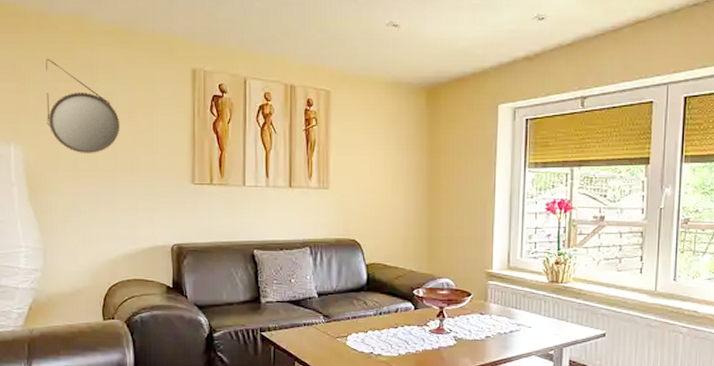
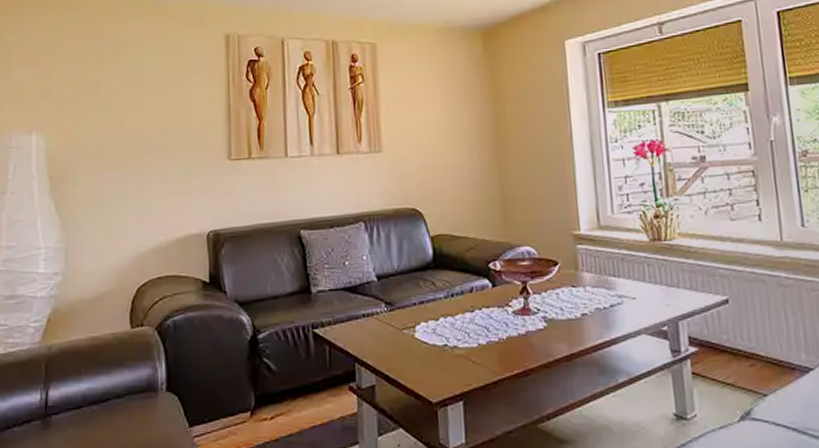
home mirror: present [46,58,120,154] -> none [71,38,149,138]

